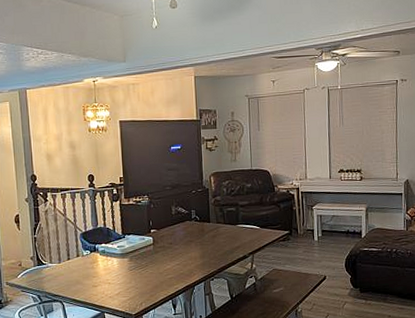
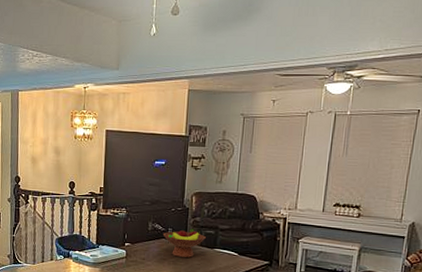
fruit bowl: none [186,208,228,237] -> present [162,229,206,258]

